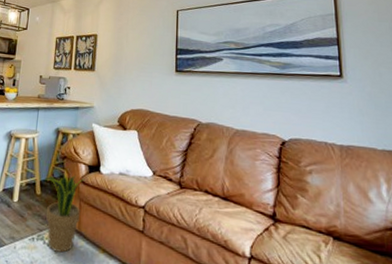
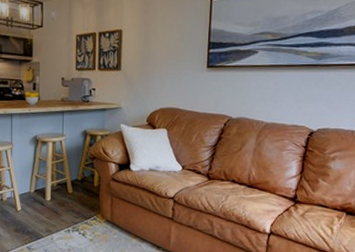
potted plant: present [45,173,85,253] -> none [76,172,115,240]

